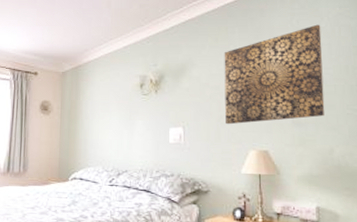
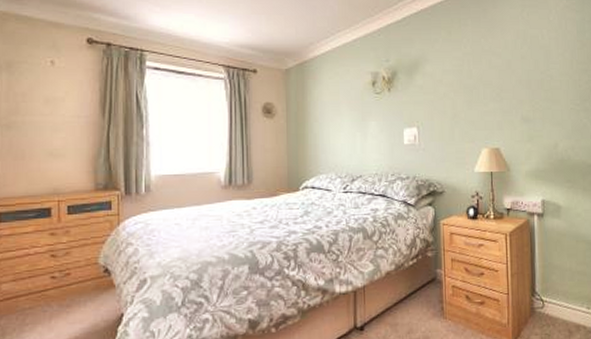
wall art: present [224,24,325,125] -> none [457,17,551,123]

